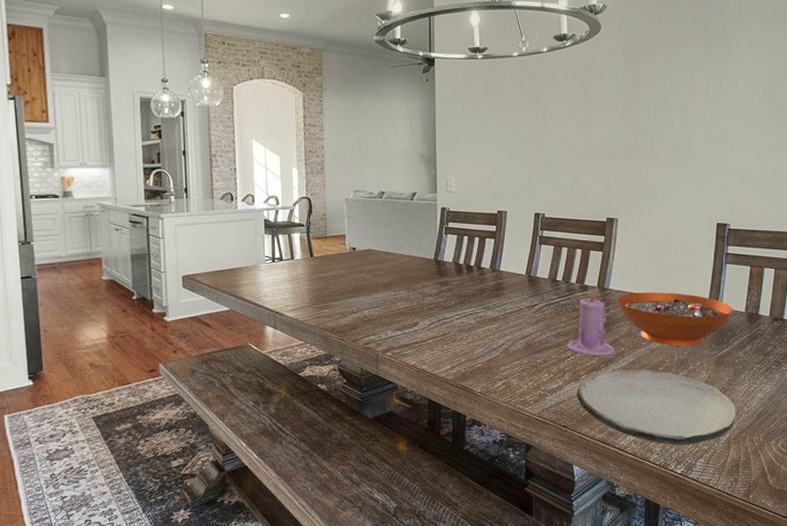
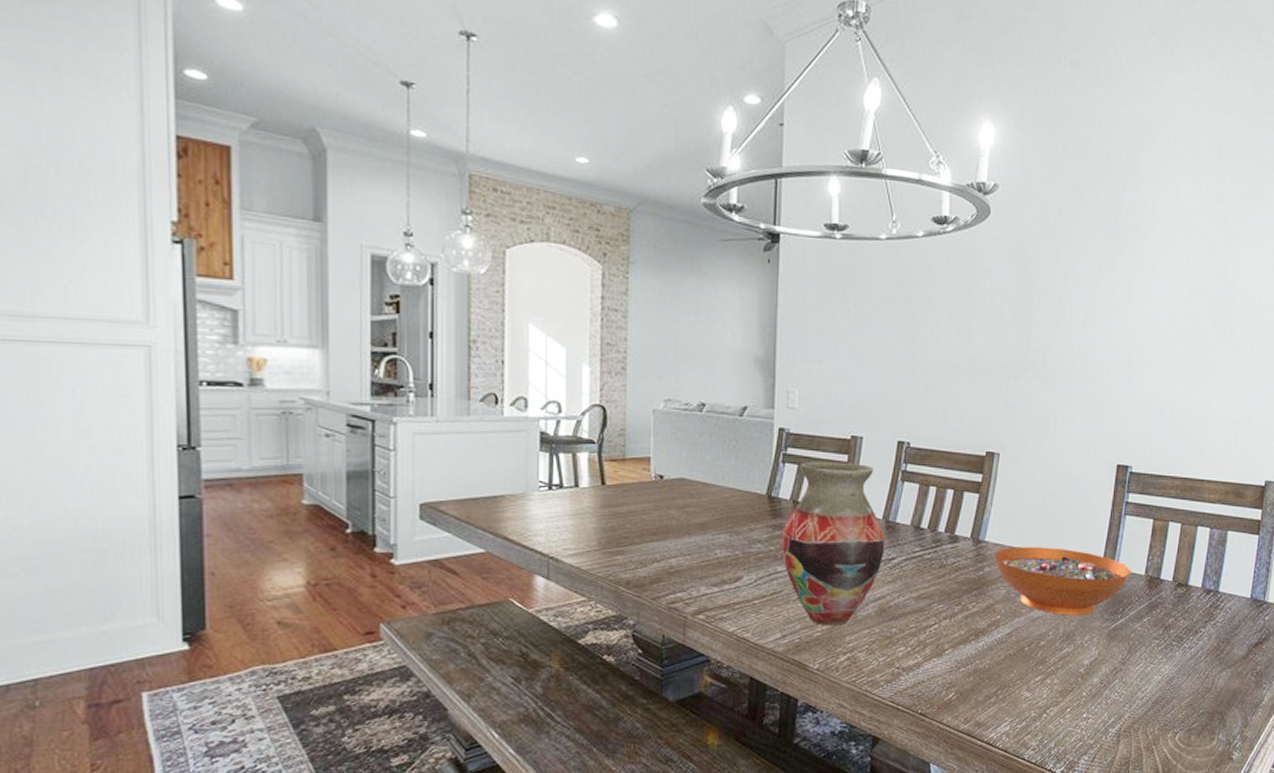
vase: none [447,231,529,359] -> present [780,461,885,626]
candle: present [566,293,616,357] -> none [928,546,989,626]
plate: present [577,369,736,446] -> none [939,643,1129,740]

